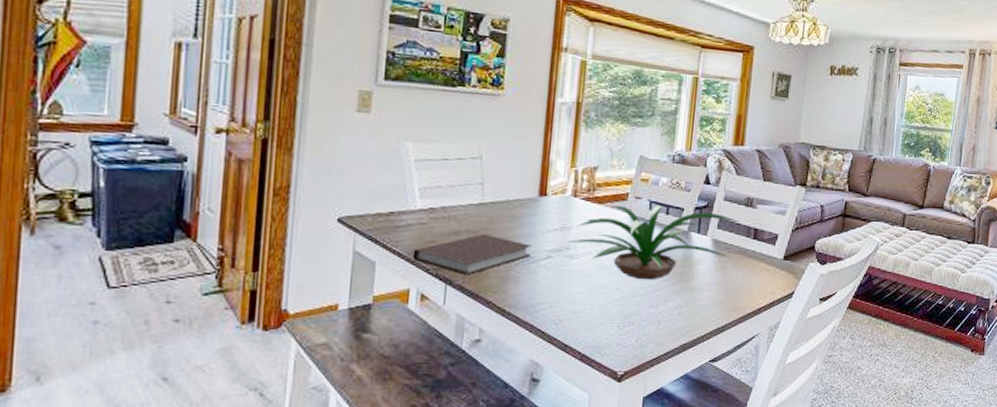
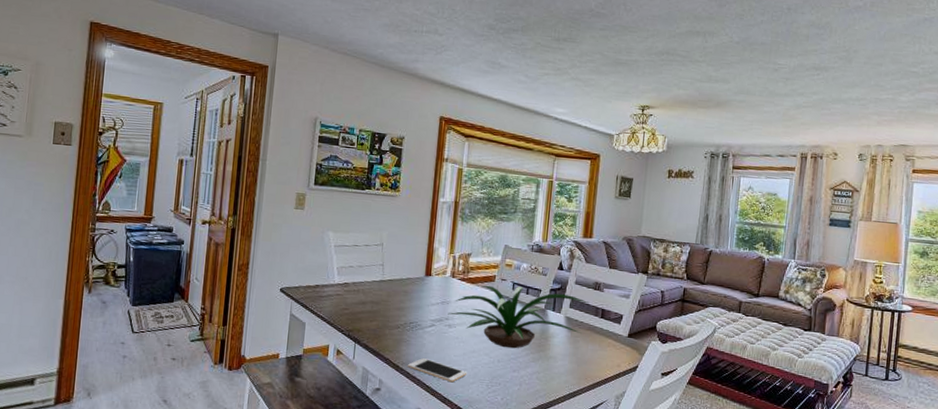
notebook: present [412,233,532,275] -> none [331,304,420,337]
cell phone: none [517,297,594,326] -> present [408,357,467,383]

